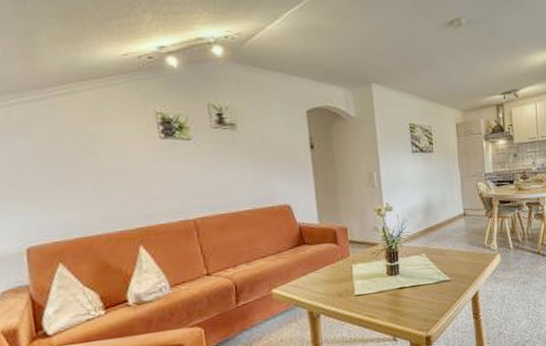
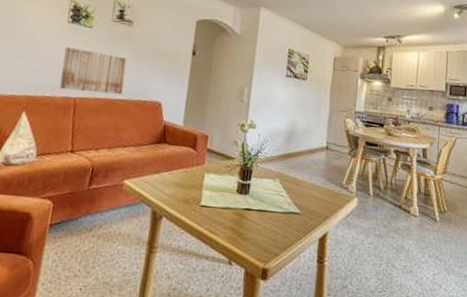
wall art: none [166,165,247,214] -> present [59,47,128,95]

